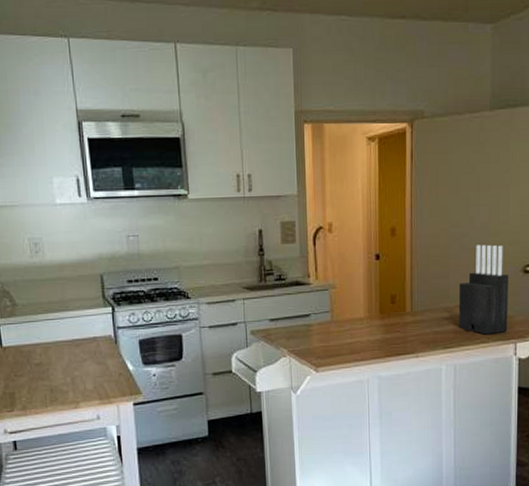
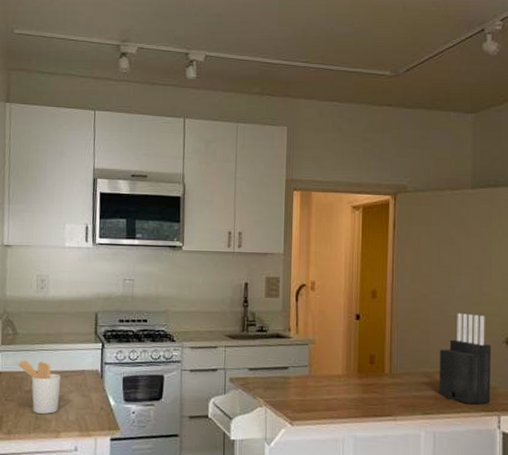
utensil holder: none [21,331,74,386] -> present [17,360,61,414]

